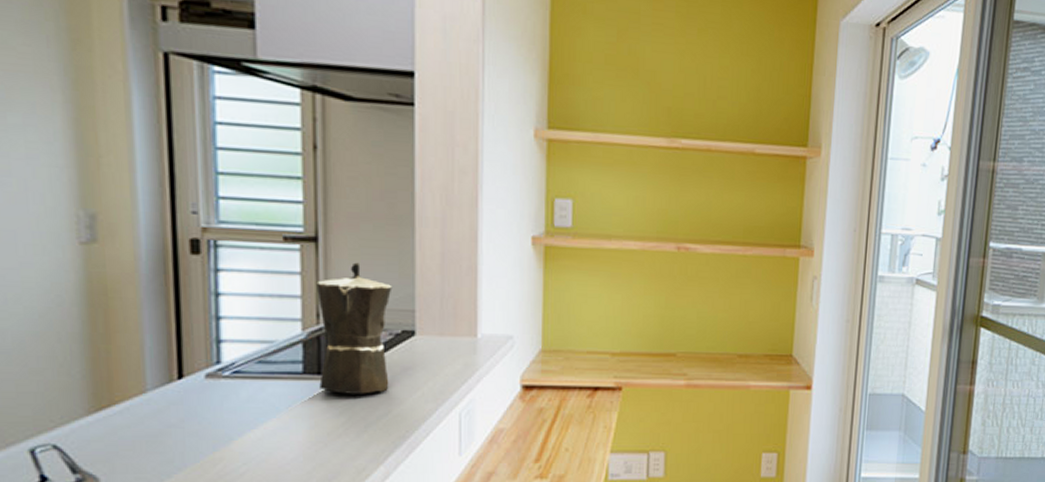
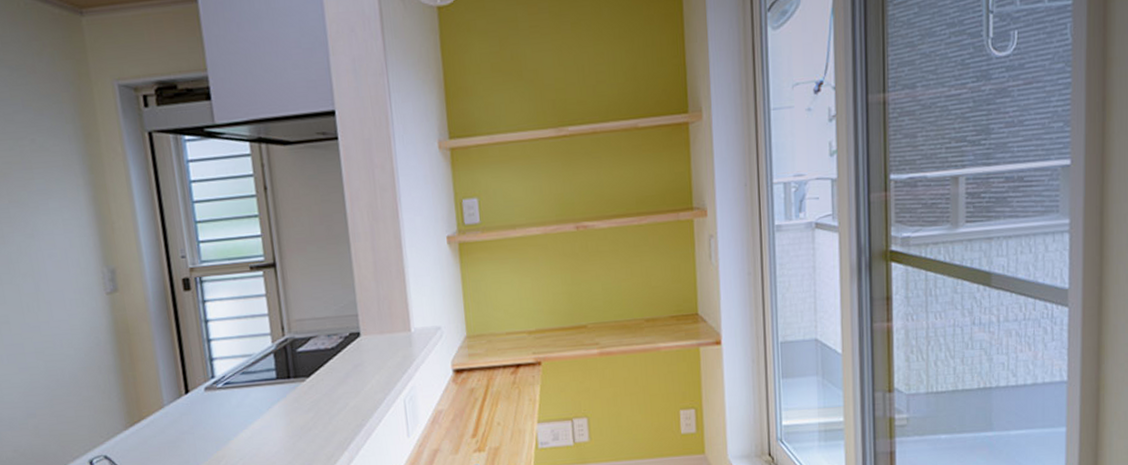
moka pot: present [316,262,392,394] -> none [279,280,344,393]

